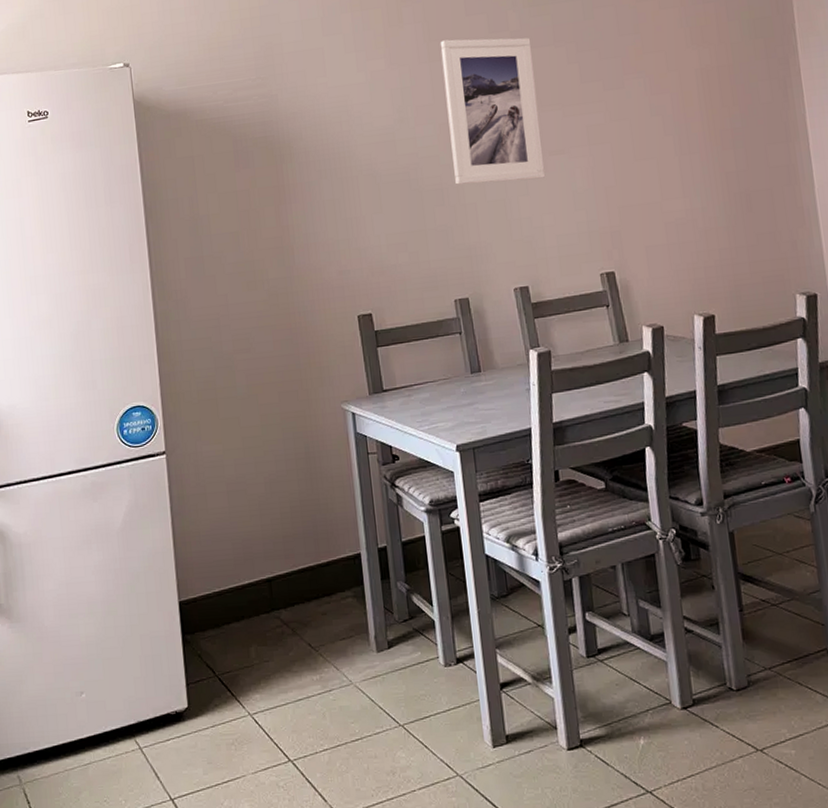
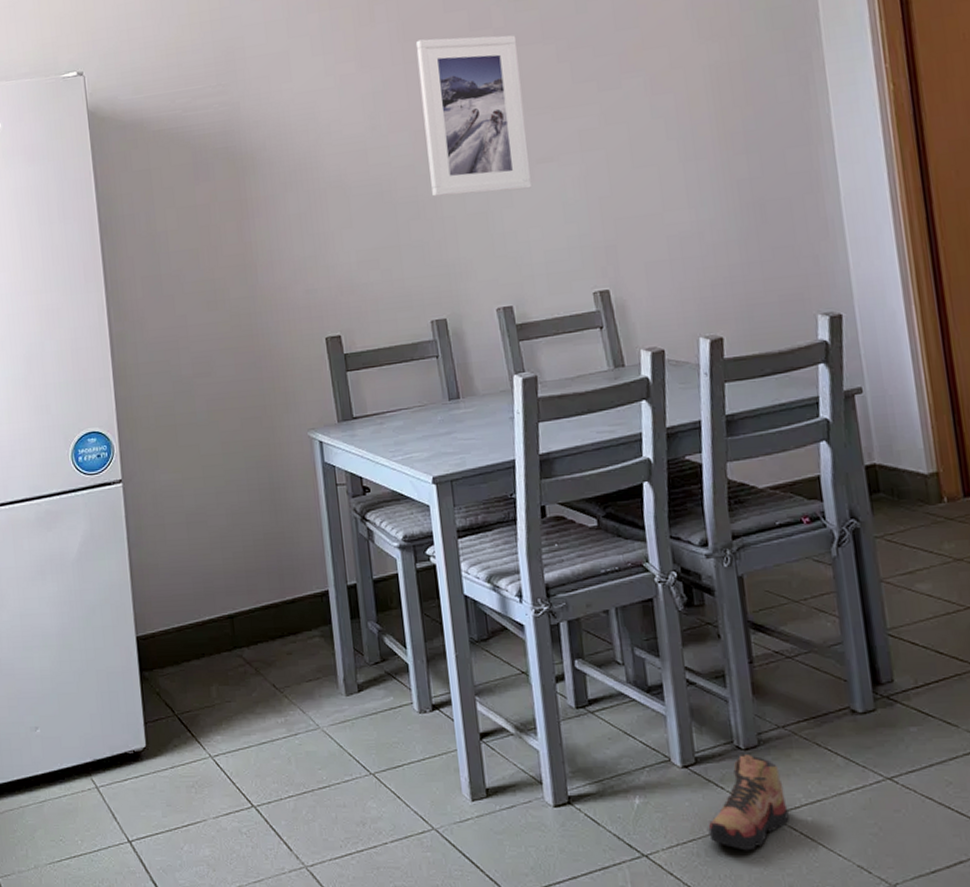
shoe: none [704,694,776,784] -> present [708,753,789,851]

